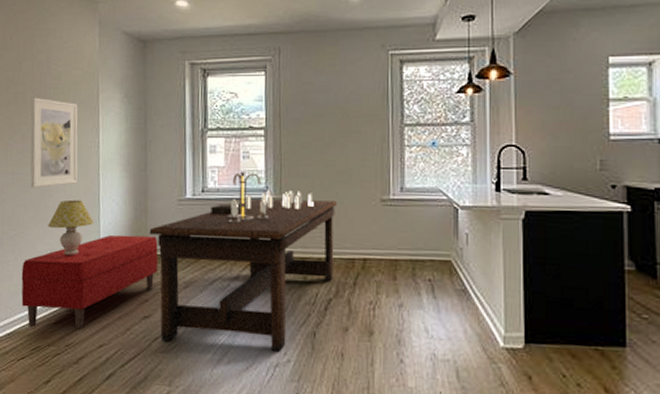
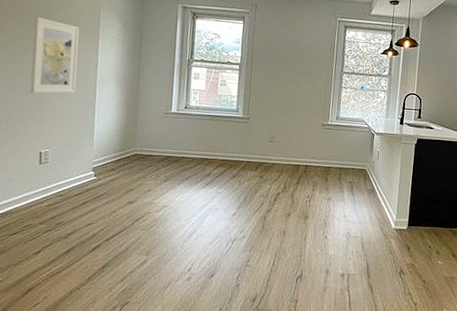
bench: present [21,235,158,330] -> none [15,137,145,212]
table lamp: present [48,199,95,257] -> none [45,106,89,152]
dining table: present [149,171,337,353] -> none [137,95,290,231]

